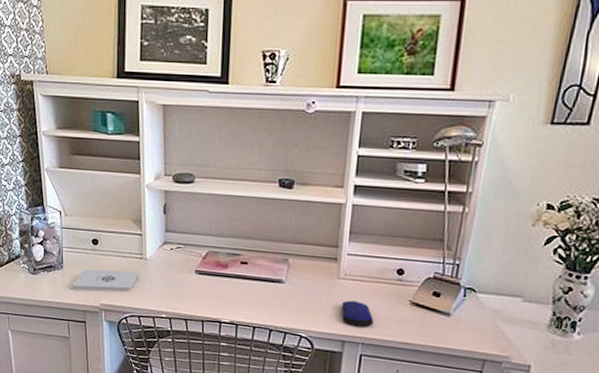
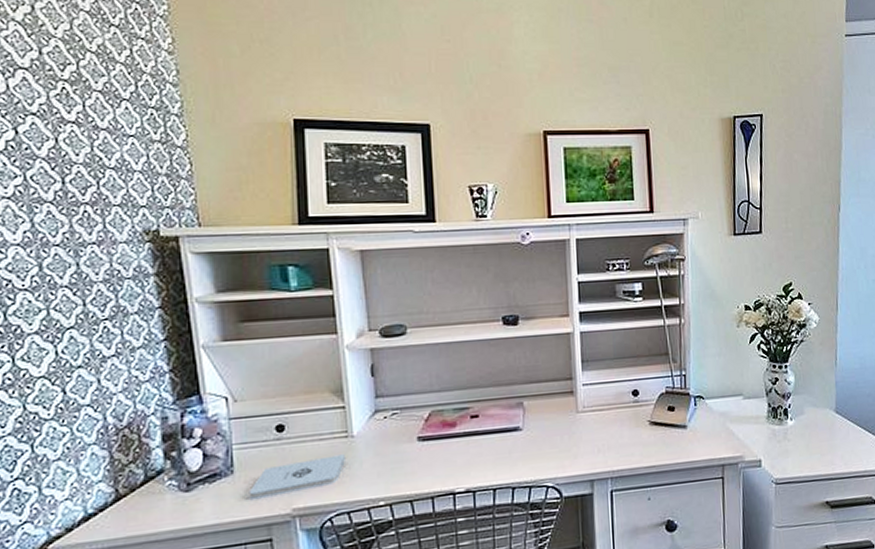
computer mouse: present [341,300,373,327] -> none [584,433,618,461]

